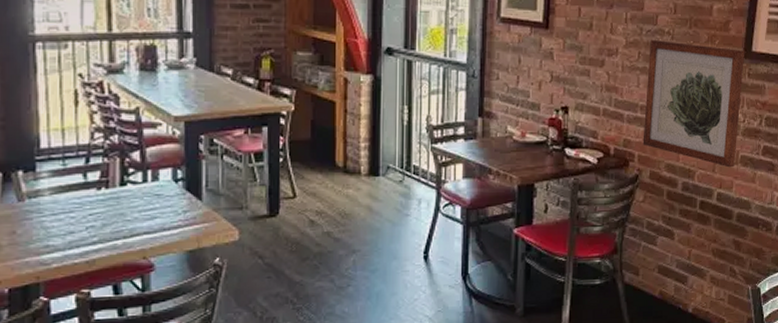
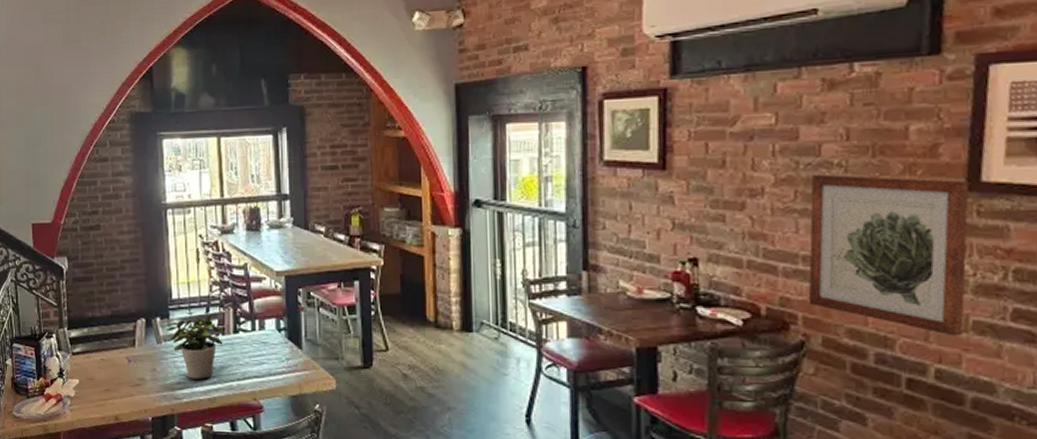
potted plant: none [32,166,107,240] -> present [167,314,223,379]

